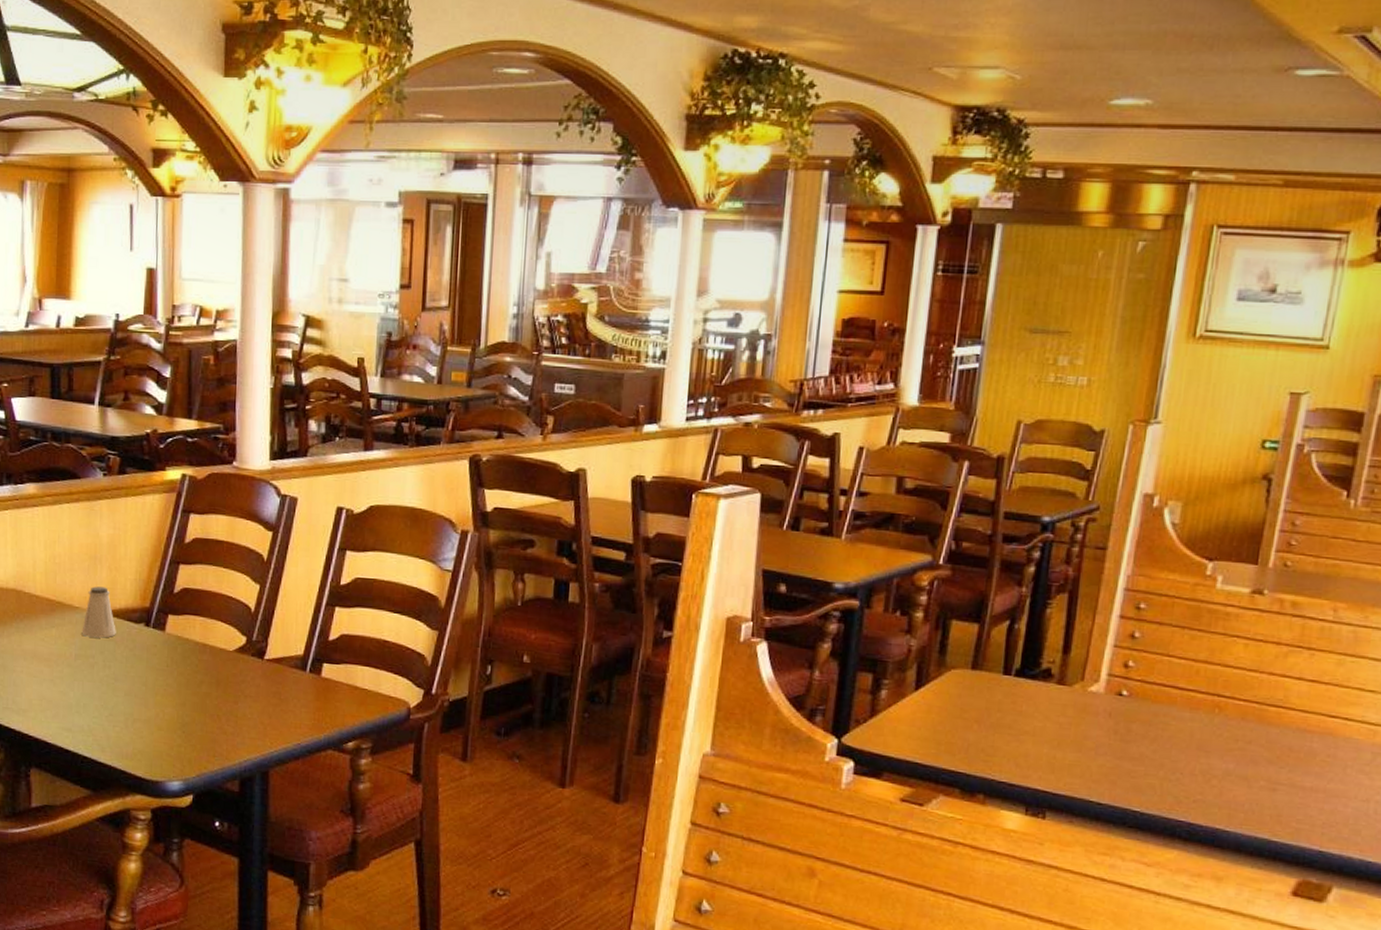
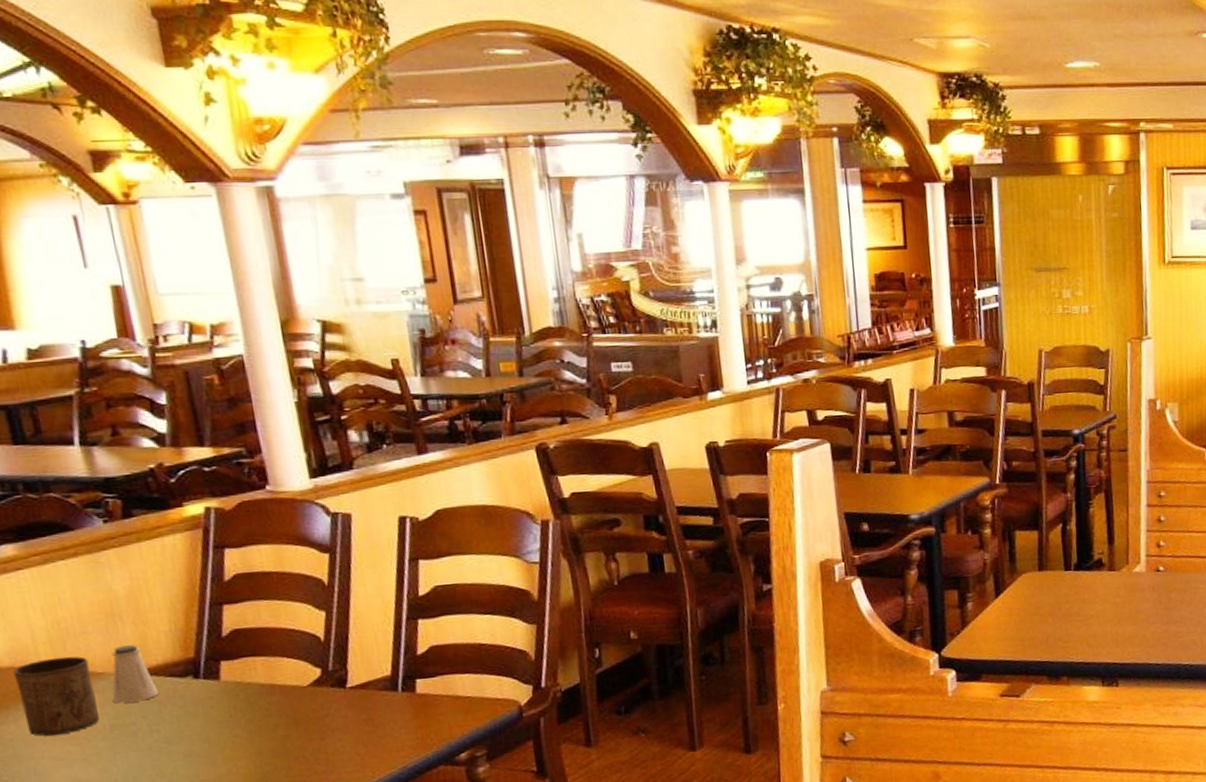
cup: none [14,587,70,655] -> present [12,656,99,736]

